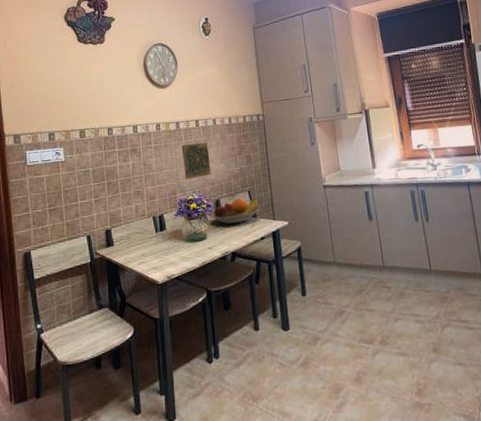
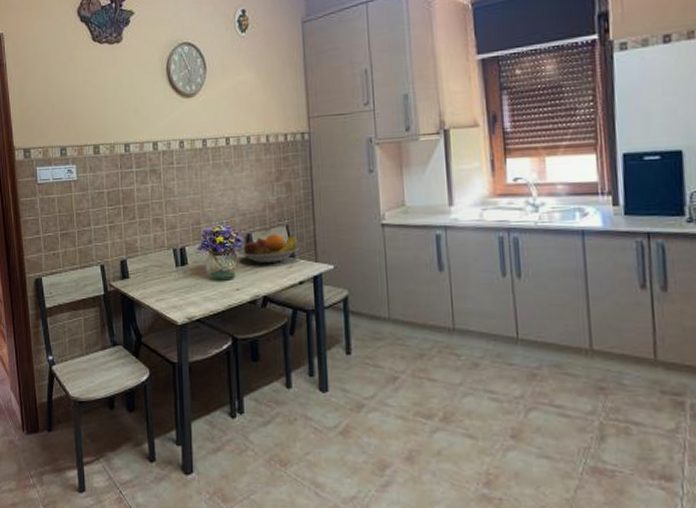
decorative tile: present [181,142,211,180] -> none [208,164,242,208]

